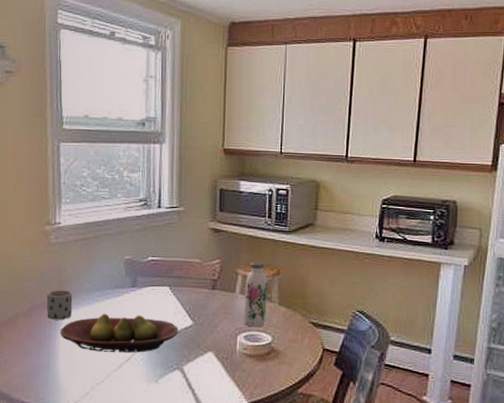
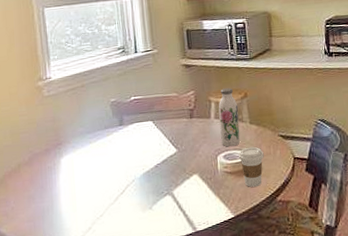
mug: present [46,290,73,320] -> none [44,136,69,165]
fruit bowl: present [60,313,178,353] -> none [59,150,165,189]
coffee cup: none [262,330,290,374] -> present [239,146,264,187]

